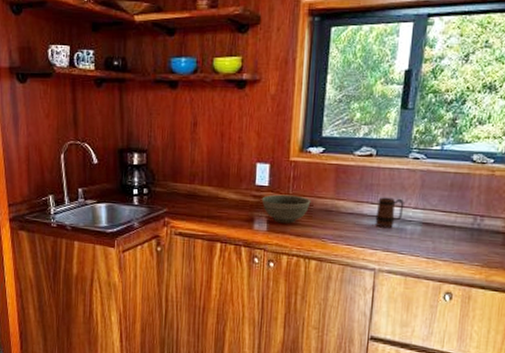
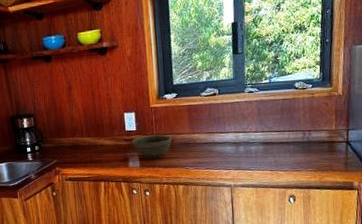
mug: present [375,197,404,228] -> none [225,125,247,152]

